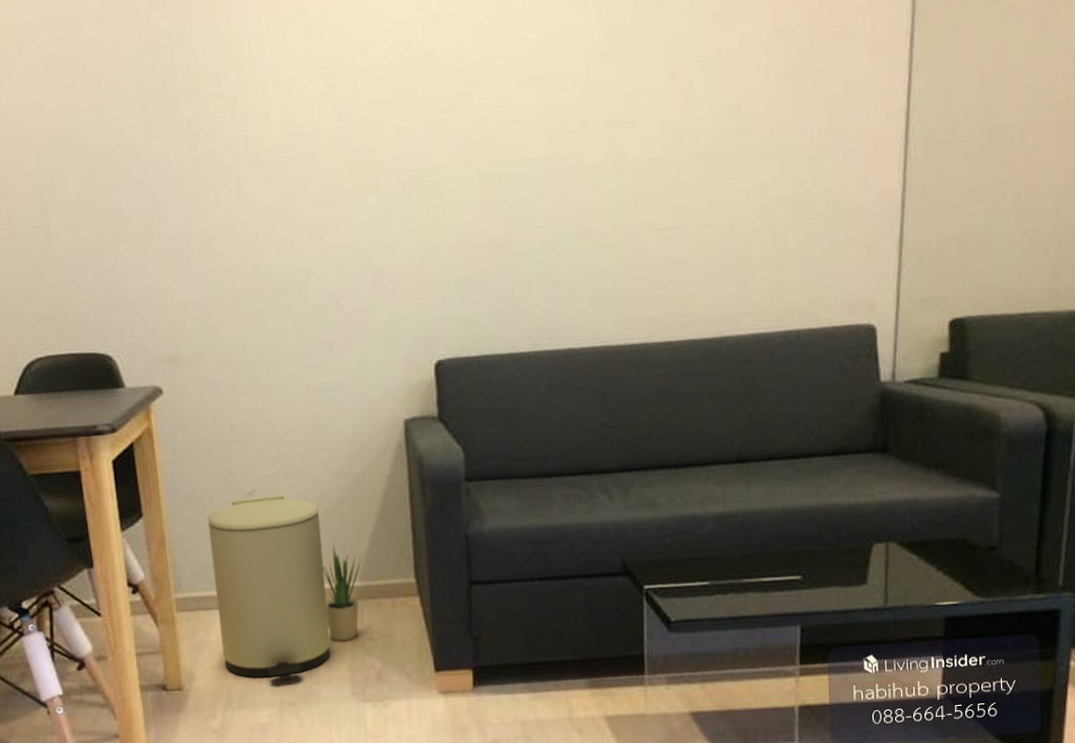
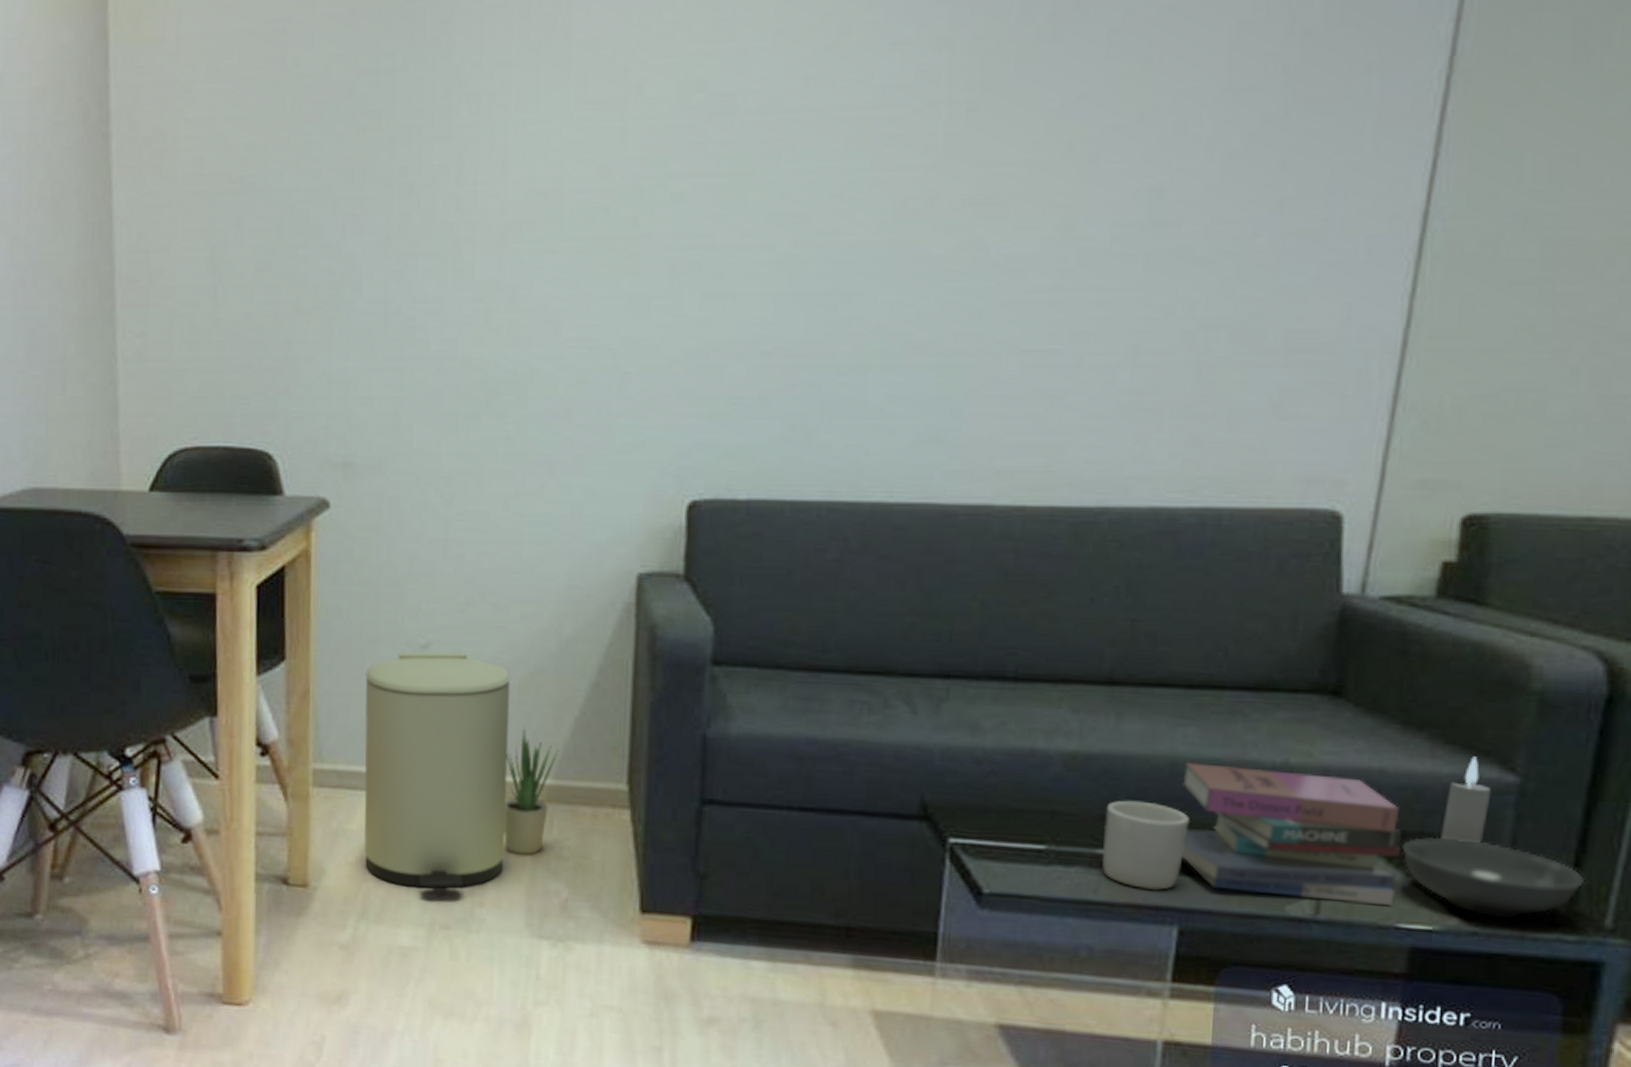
mug: none [745,541,801,603] -> present [1101,800,1191,890]
books: none [792,507,934,596] -> present [1181,761,1402,905]
bowl: none [932,539,1045,590] -> present [1400,836,1586,918]
candle: none [956,483,984,542] -> present [1440,756,1492,844]

